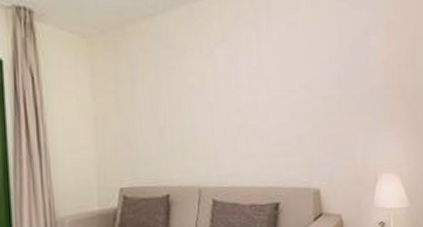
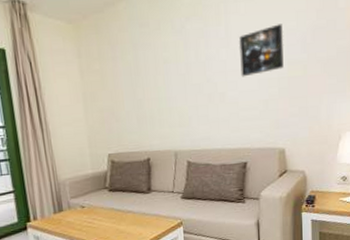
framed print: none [271,57,318,110] -> present [239,24,284,77]

